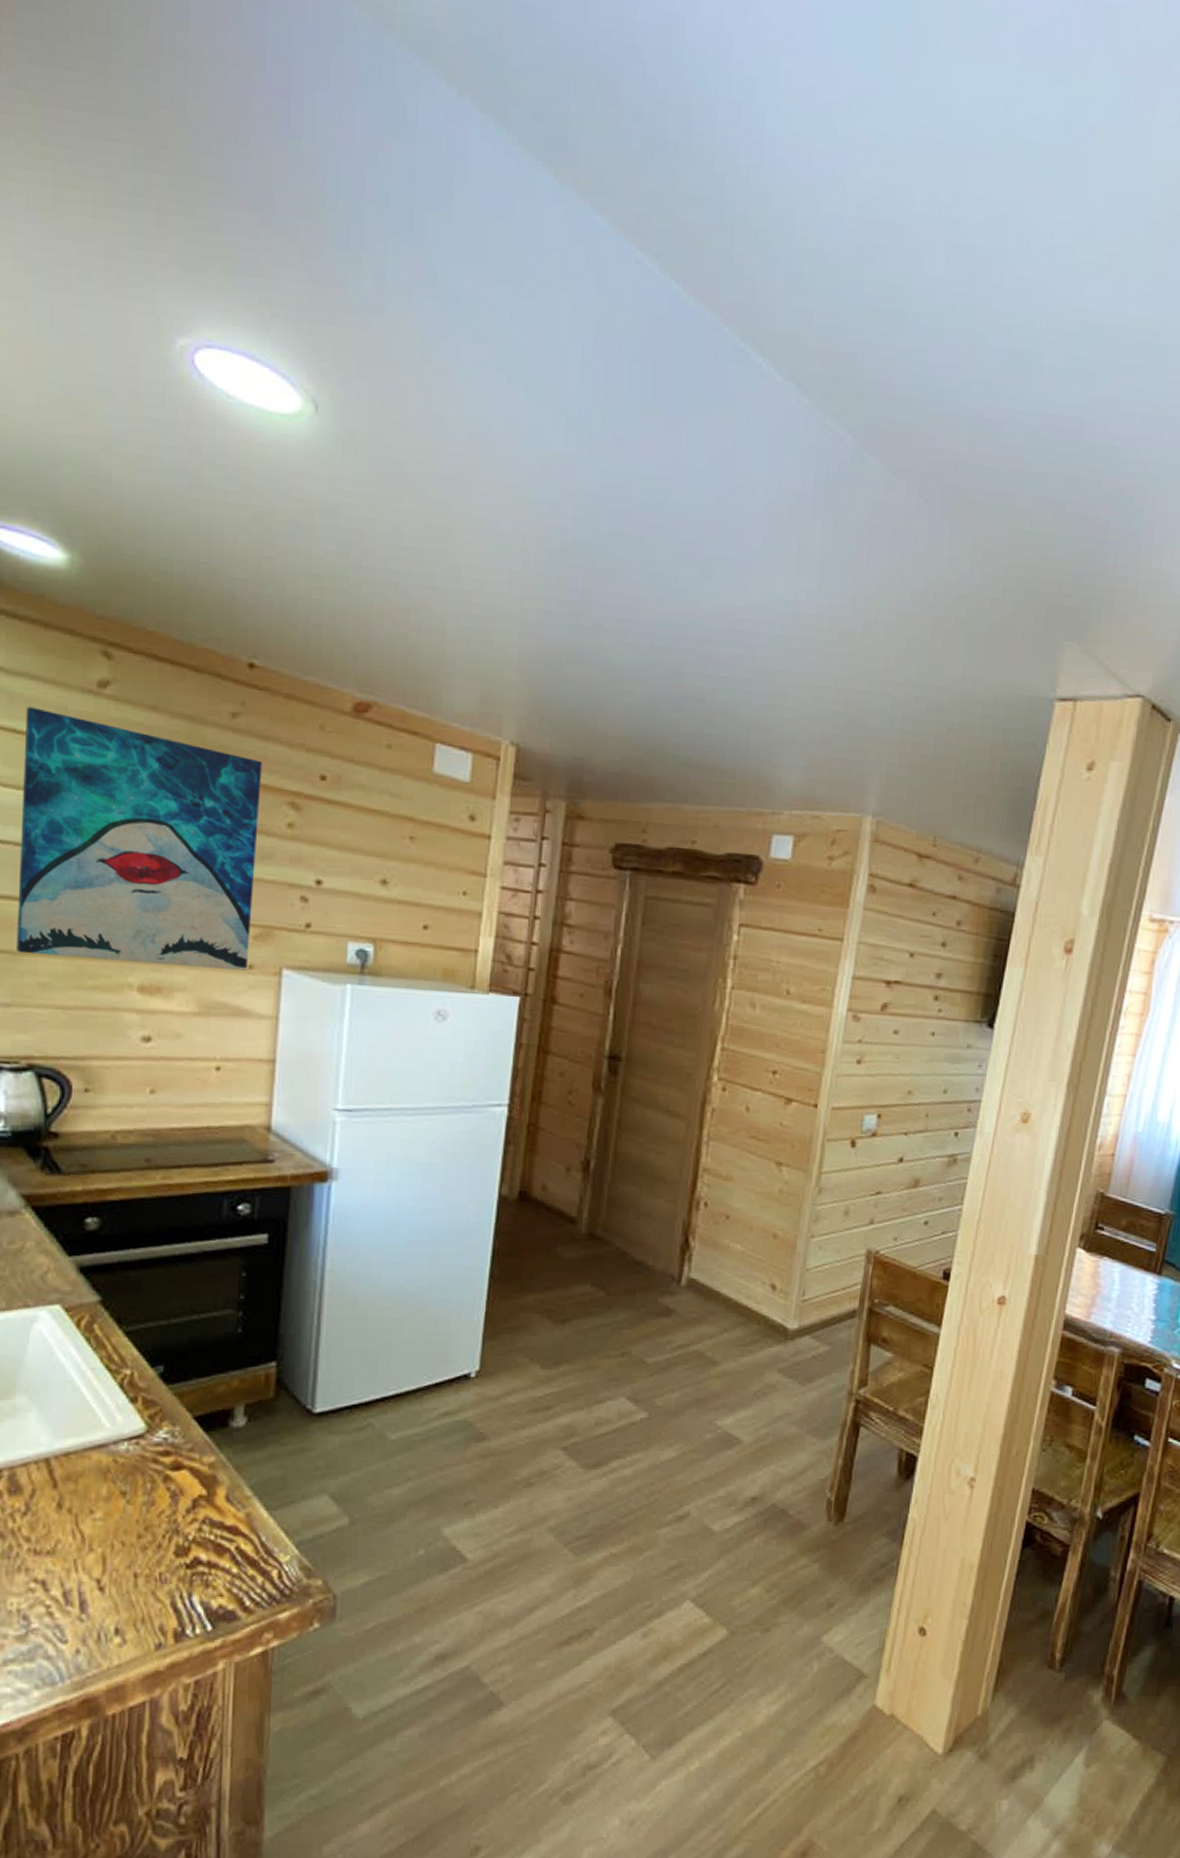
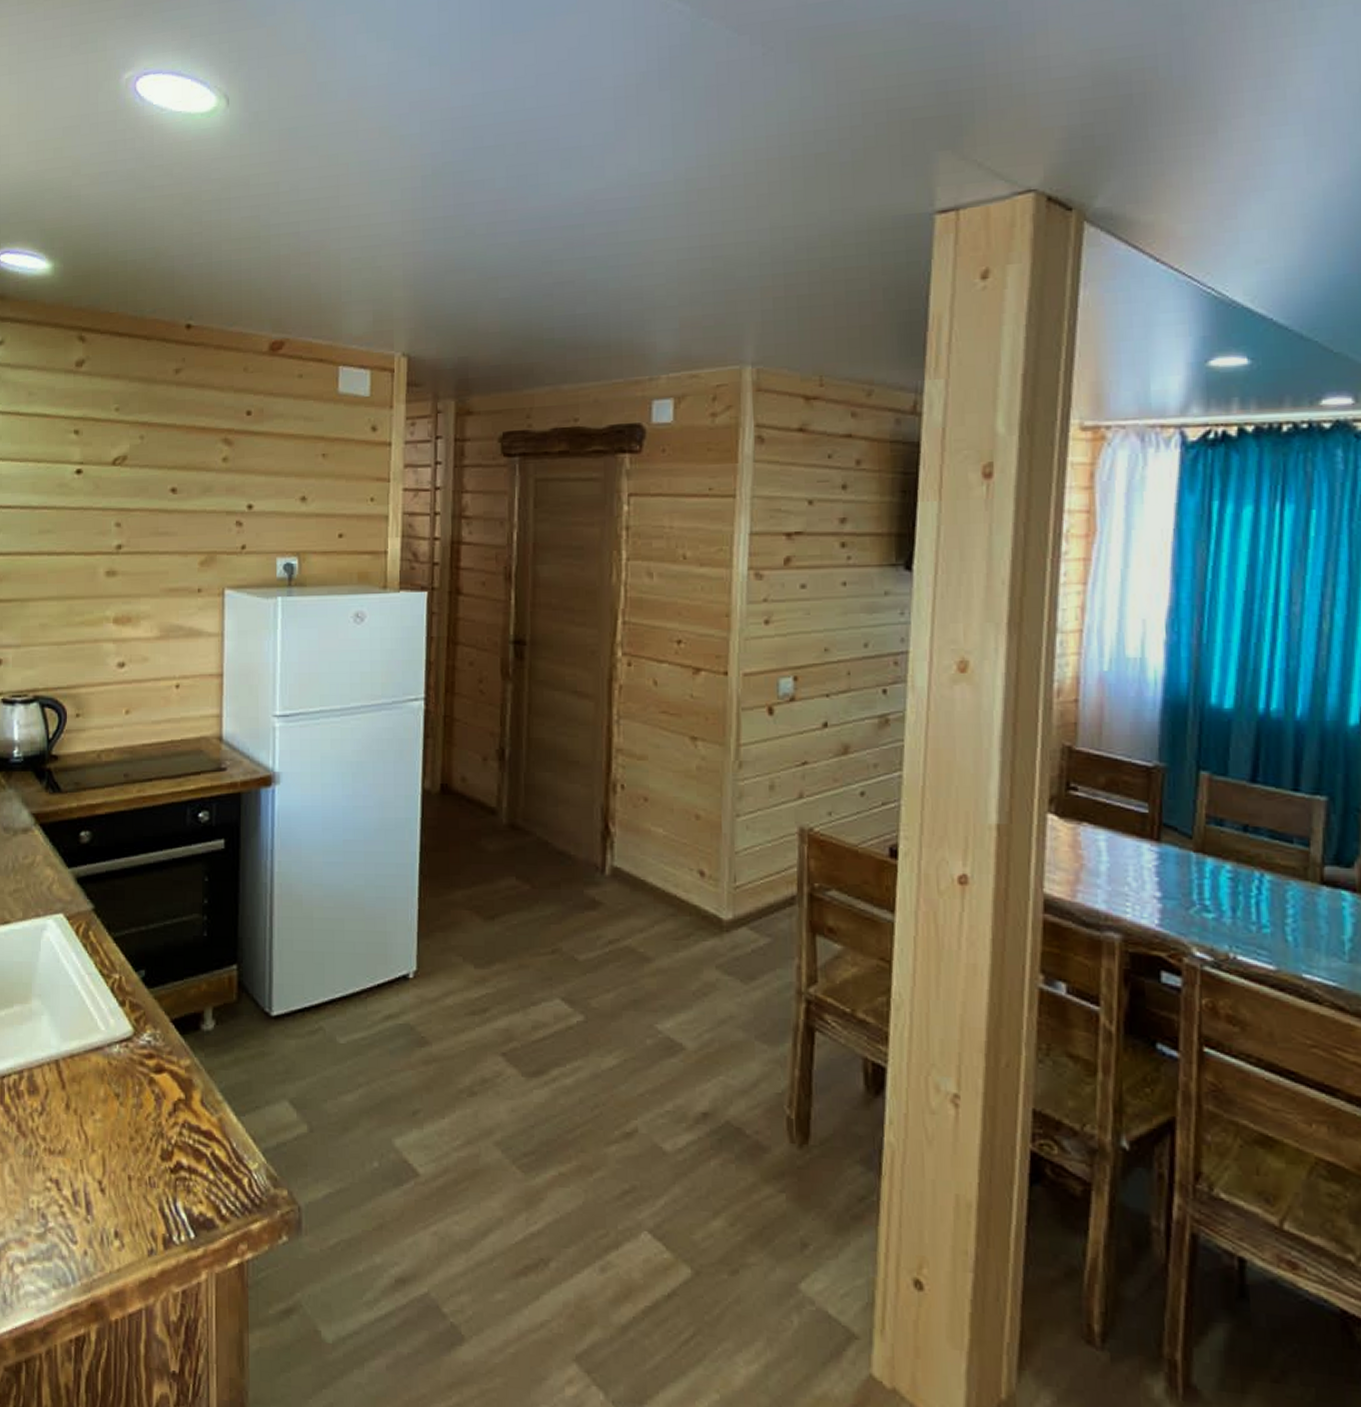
wall art: present [17,707,262,971] -> none [24,392,201,600]

